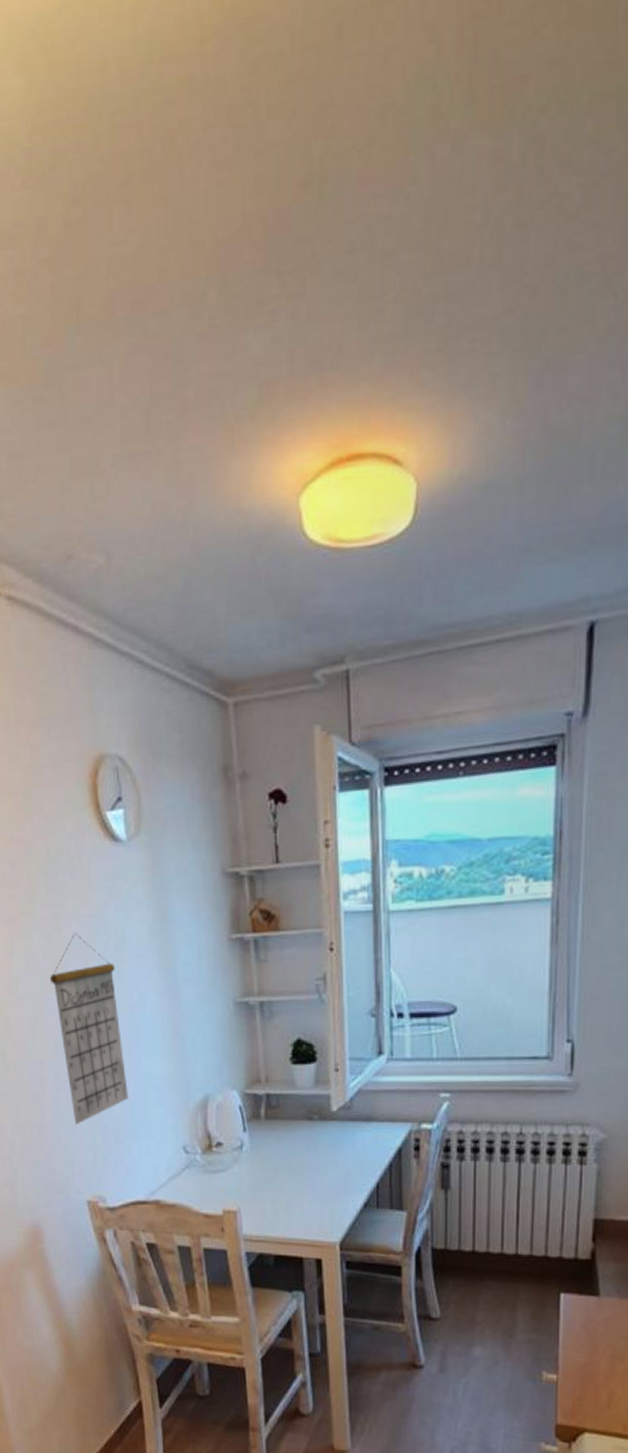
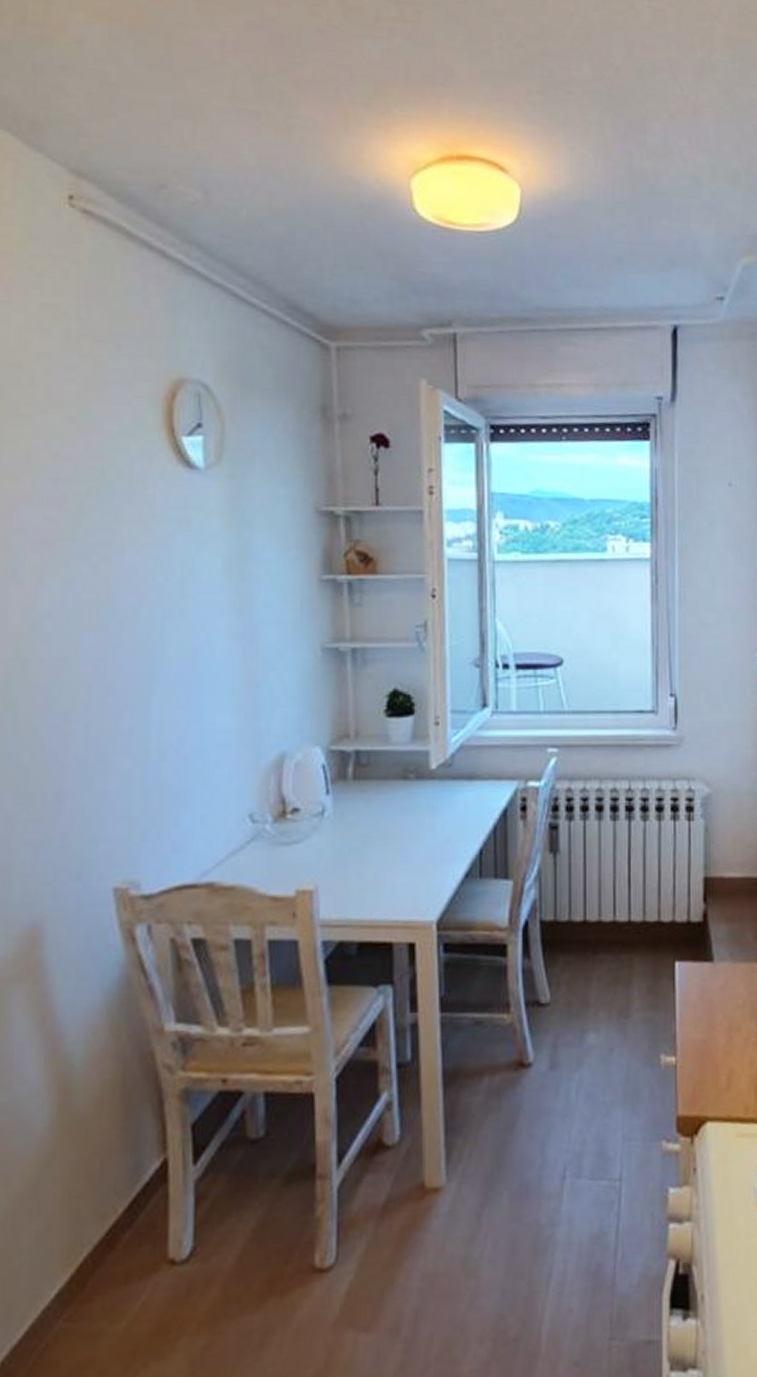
calendar: present [49,933,129,1125] -> none [89,563,183,792]

